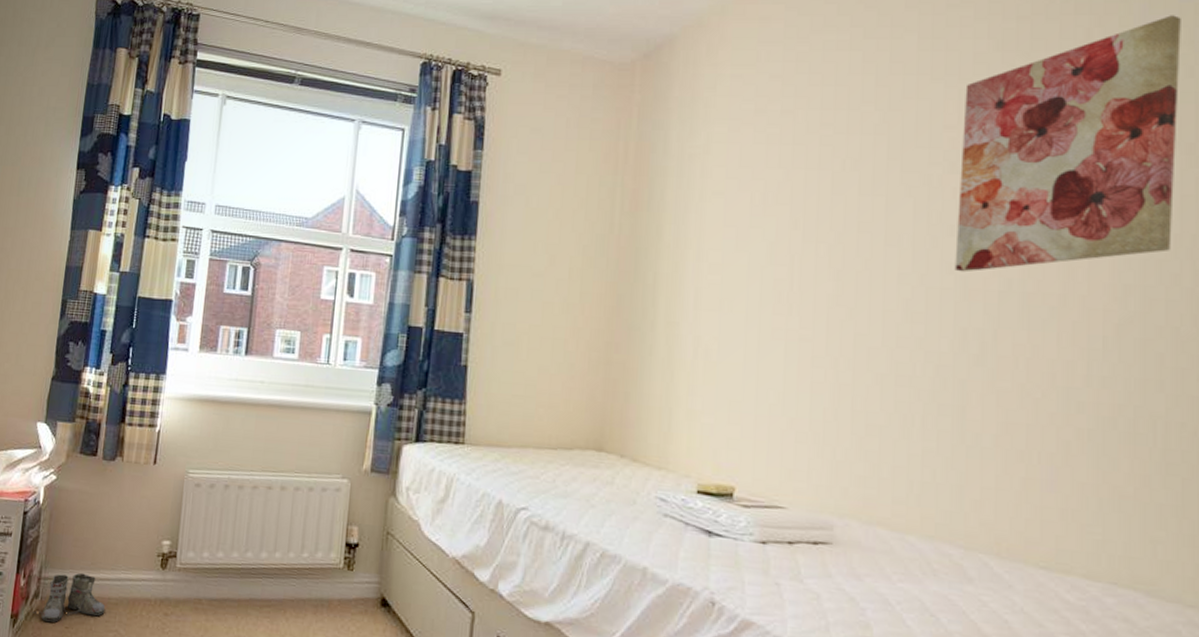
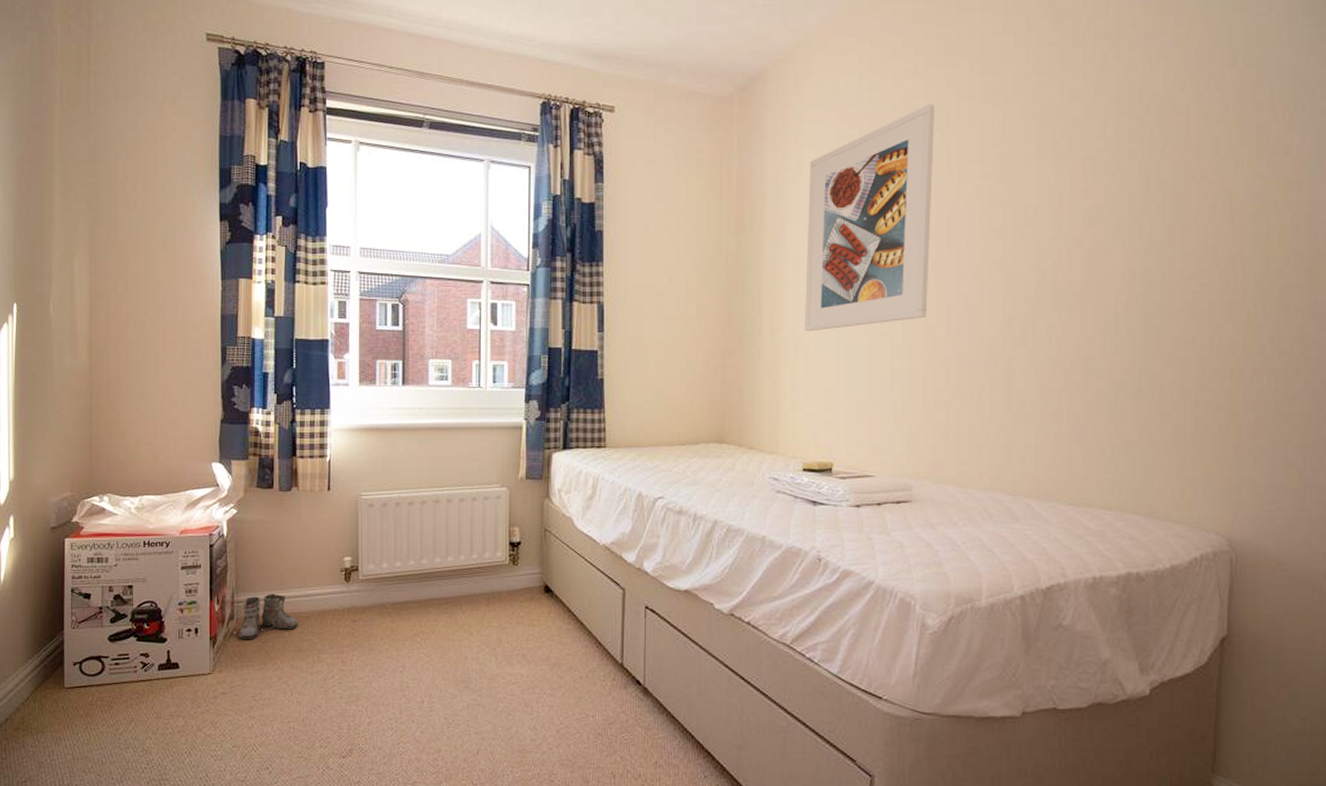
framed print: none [707,80,873,330] -> present [805,103,934,332]
wall art: present [954,15,1181,273] -> none [1002,37,1176,268]

